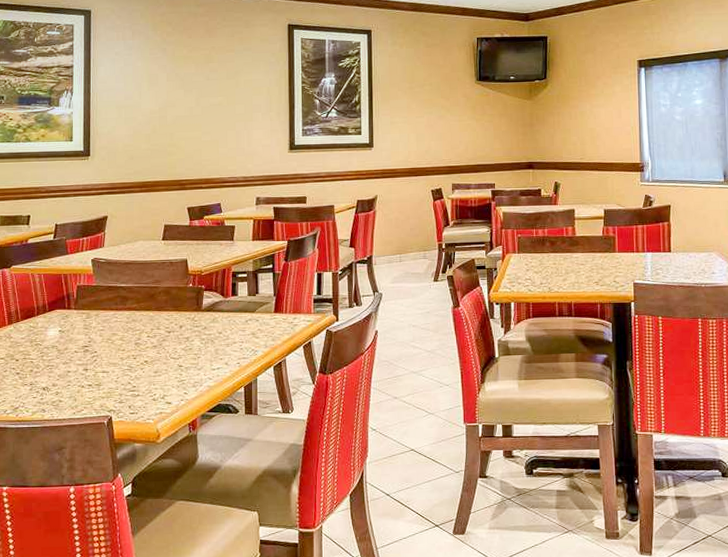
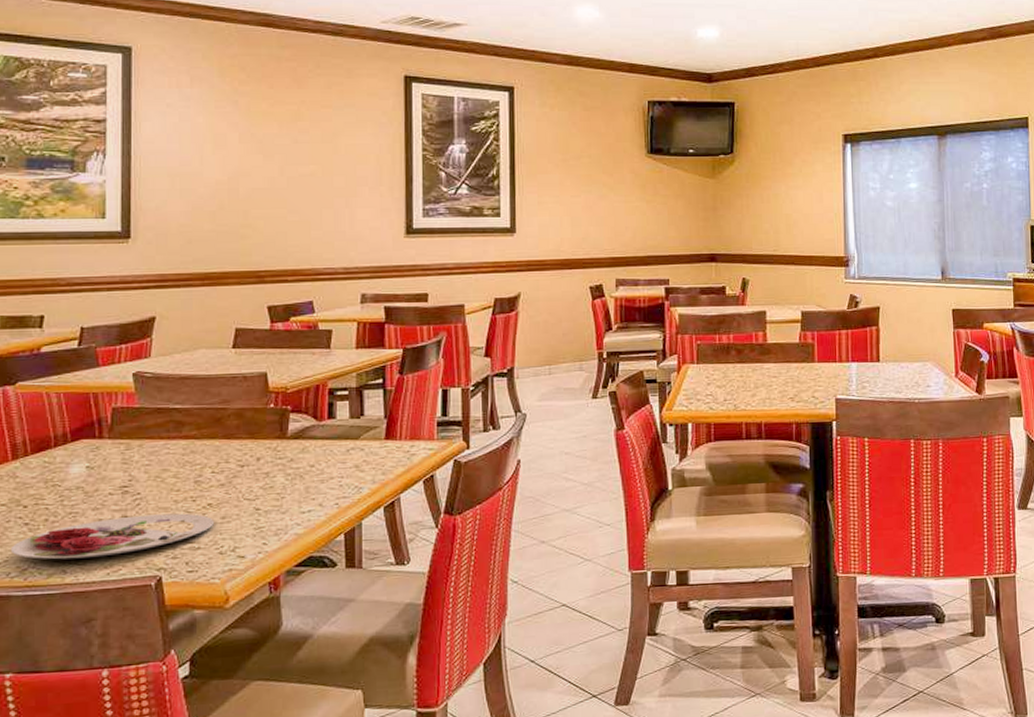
plate: none [7,368,150,401] -> present [10,513,215,560]

